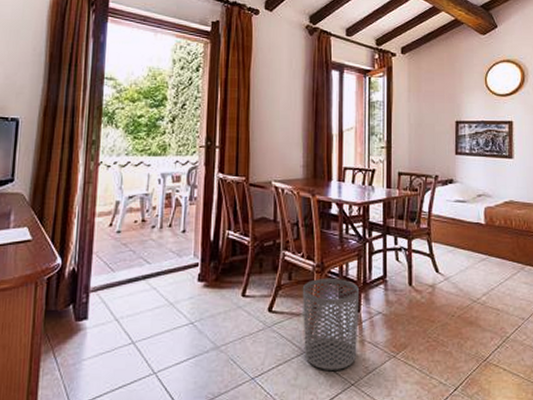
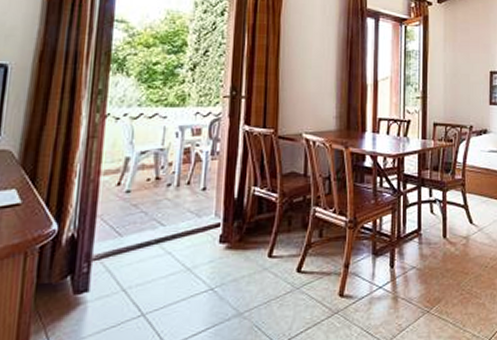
waste bin: present [303,277,359,370] -> none [334,233,393,331]

